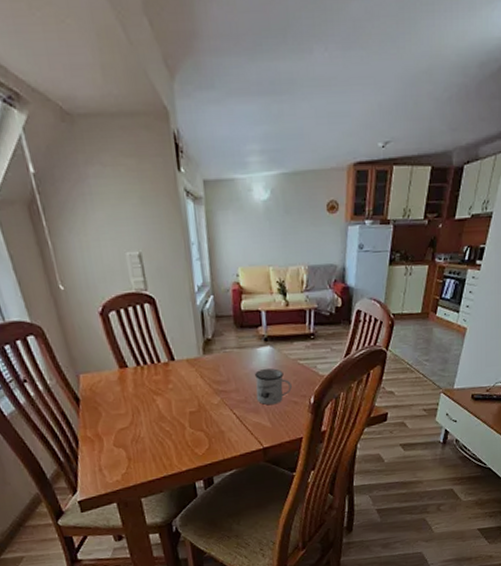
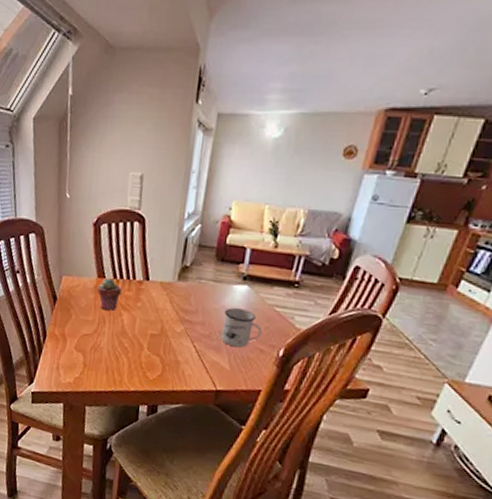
potted succulent: none [122,367,150,400] -> present [97,278,122,311]

